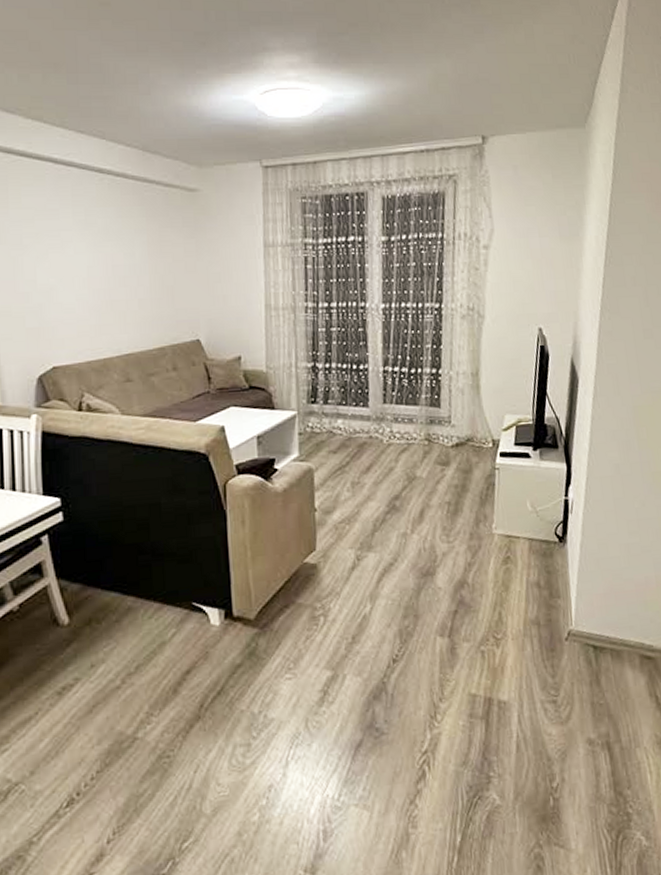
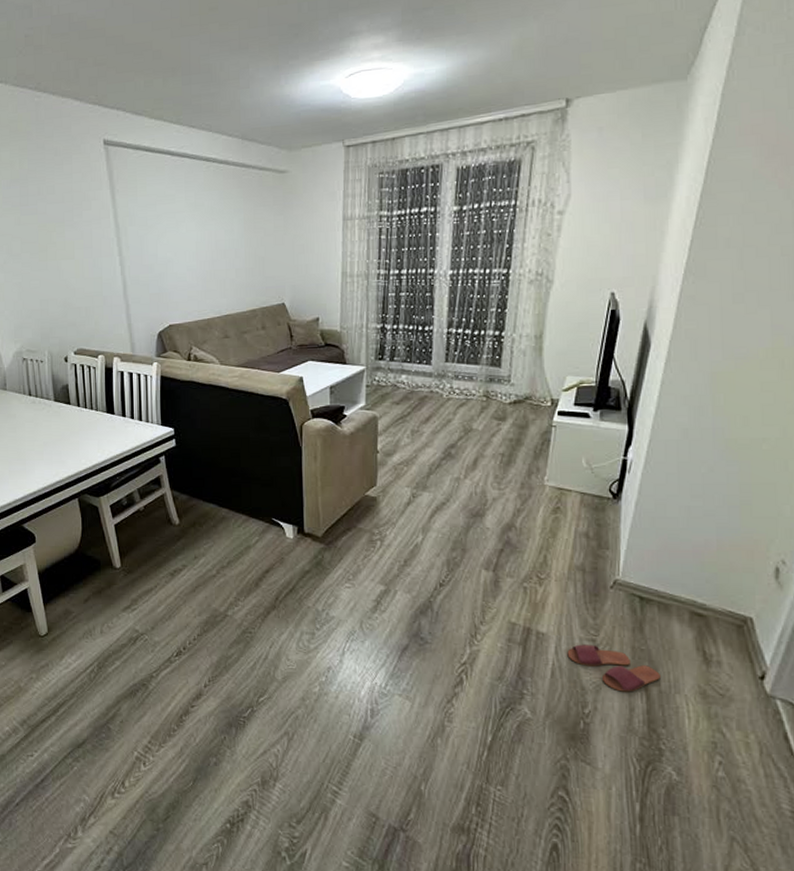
slippers: none [530,706,621,756] -> present [567,644,660,692]

